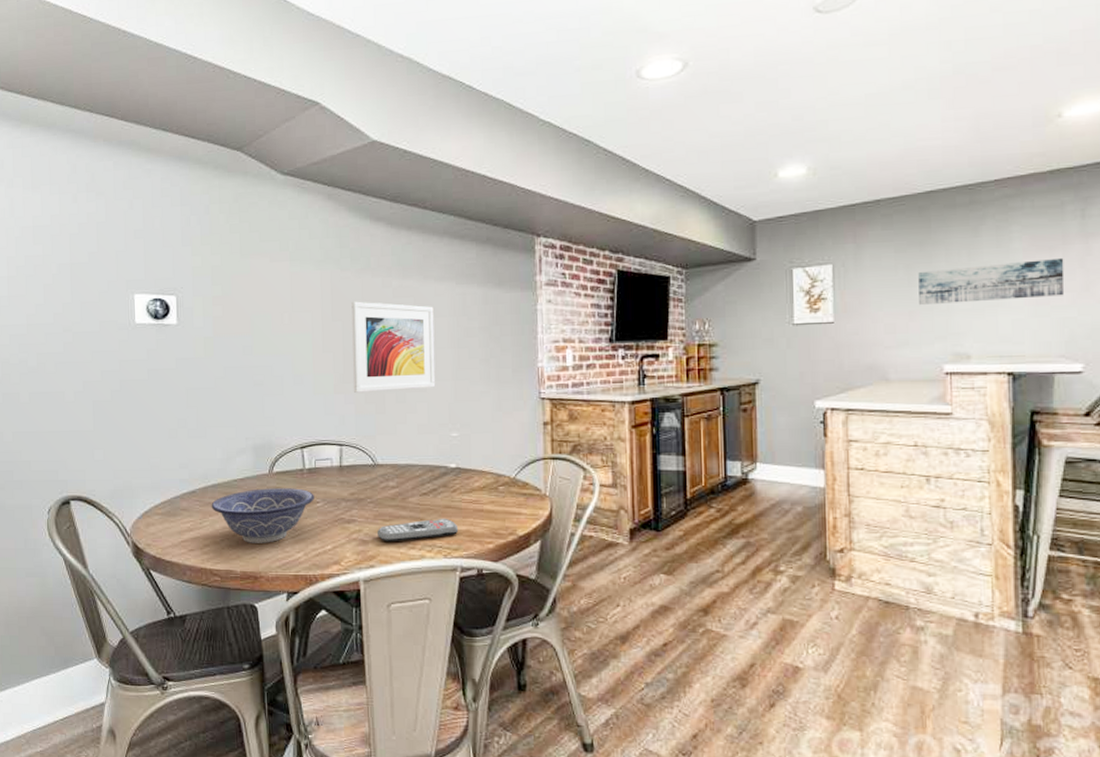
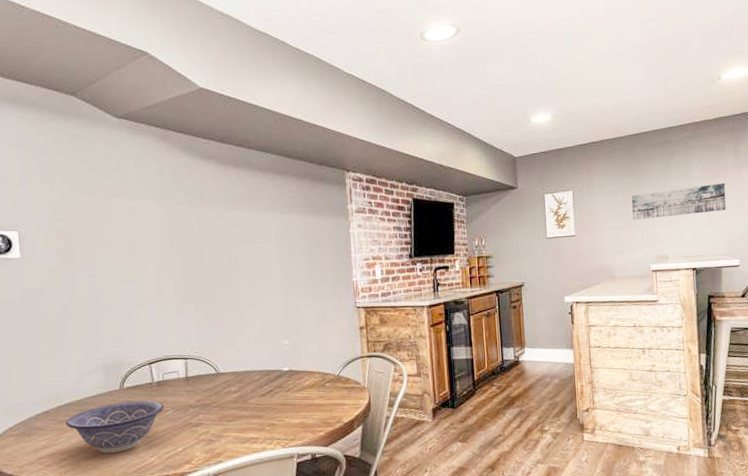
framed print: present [351,301,436,393] -> none [188,231,268,312]
remote control: present [378,518,459,543] -> none [223,414,294,440]

